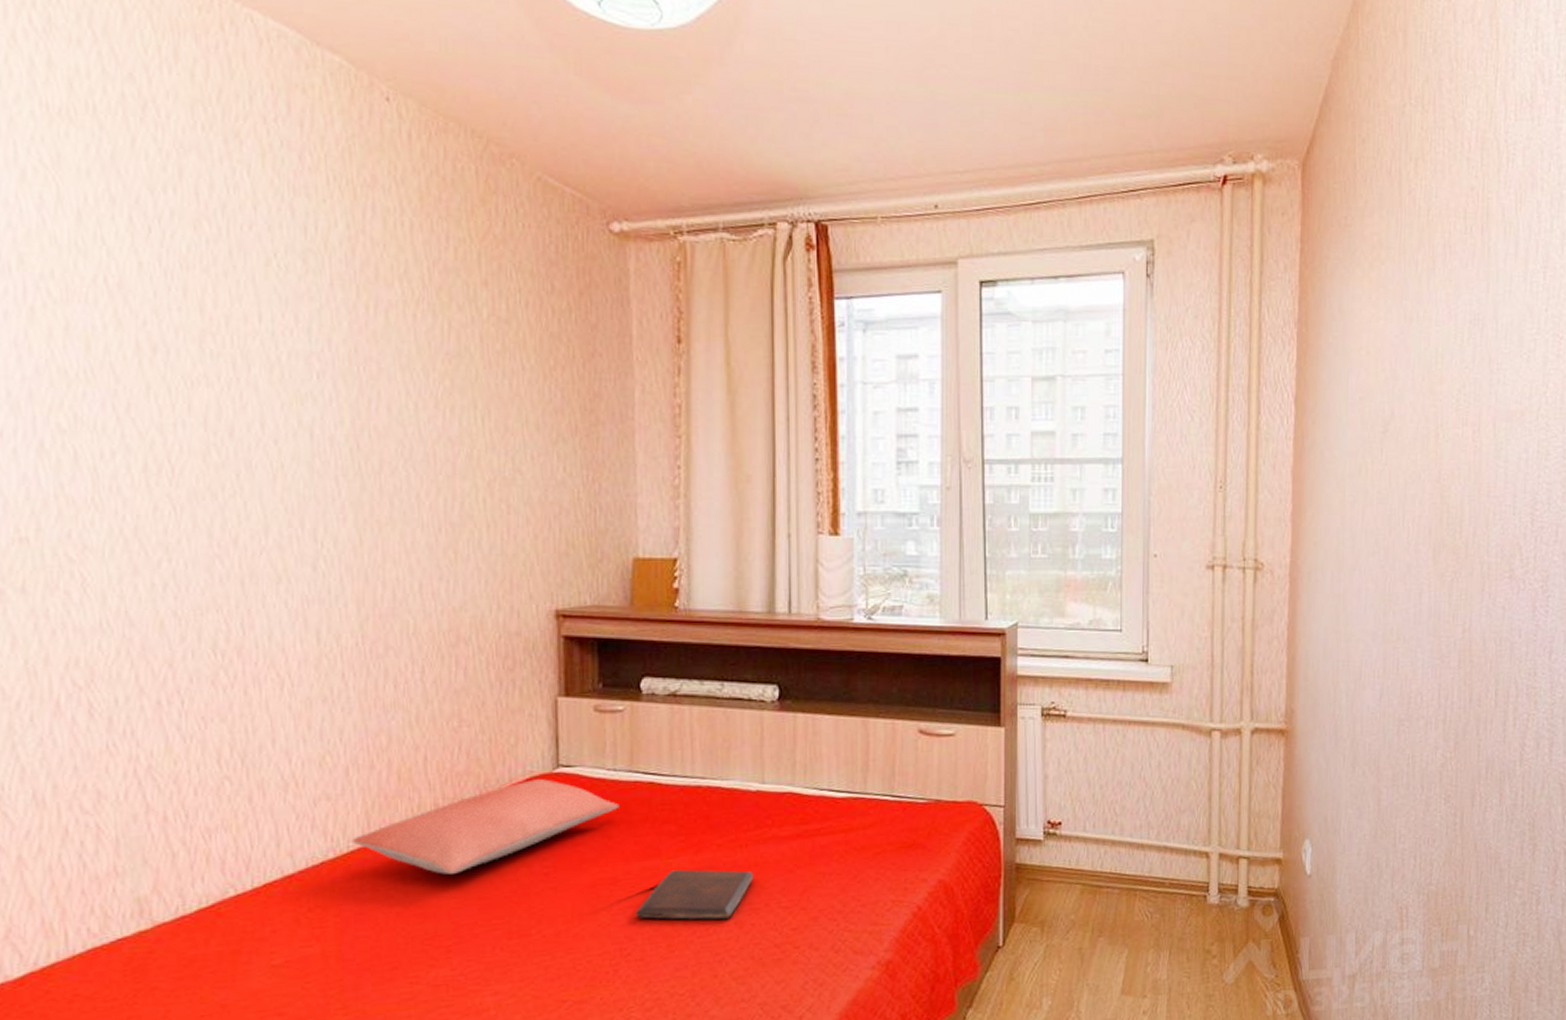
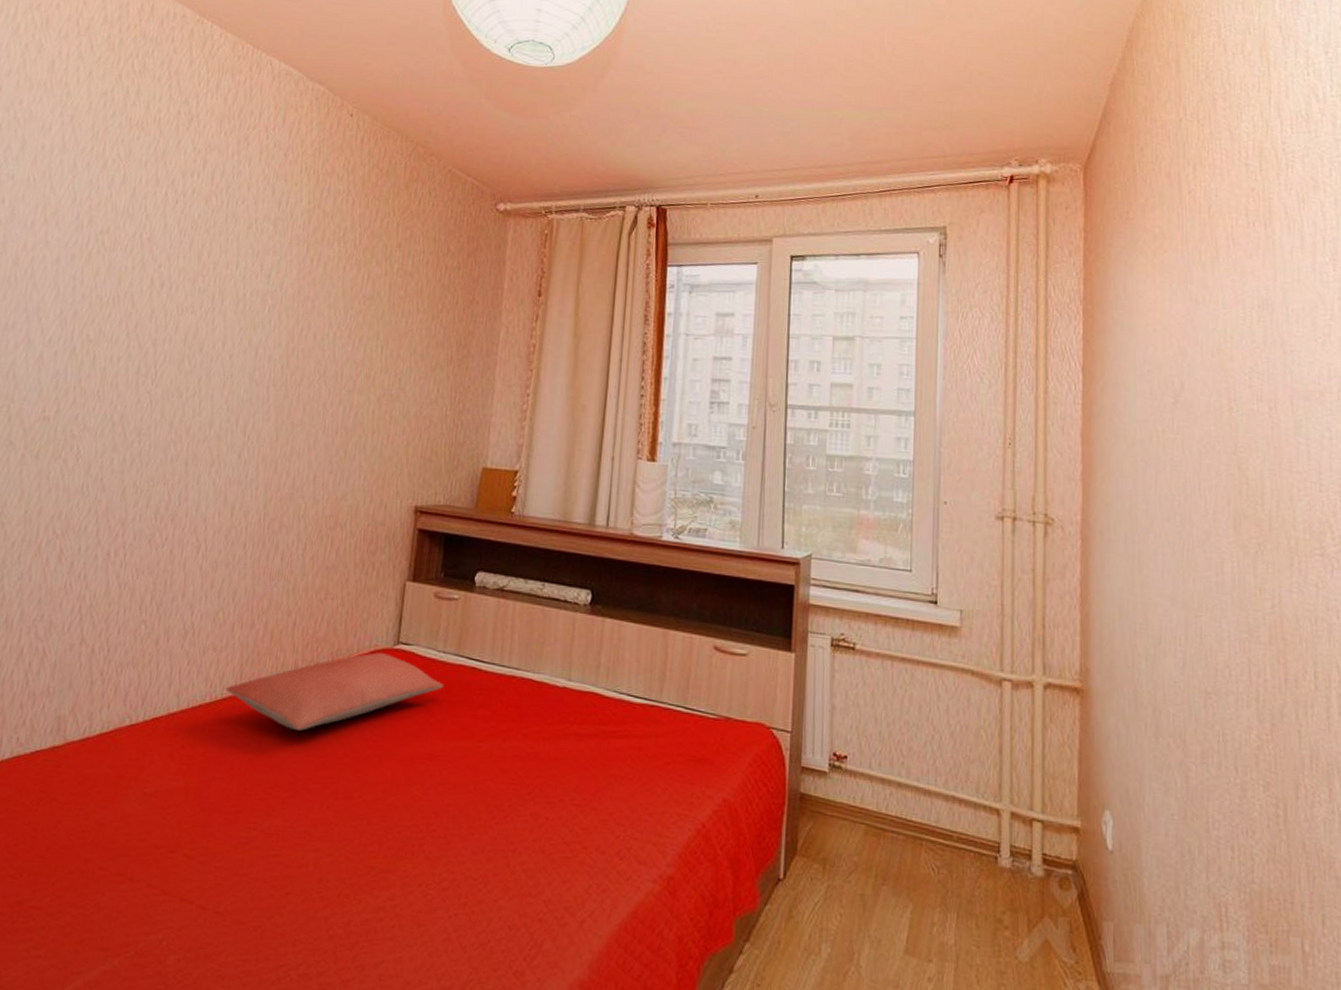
book: present [634,869,753,920] -> none [443,753,552,810]

